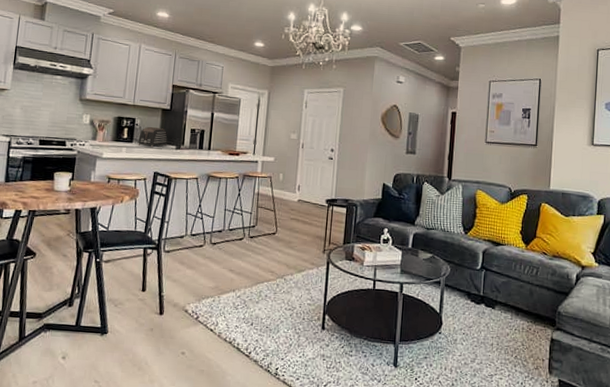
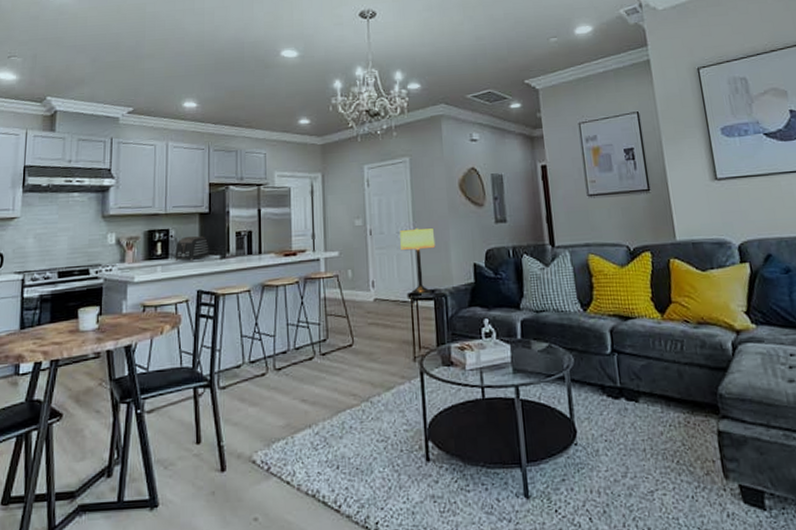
table lamp: none [325,147,355,202] -> present [400,227,436,295]

